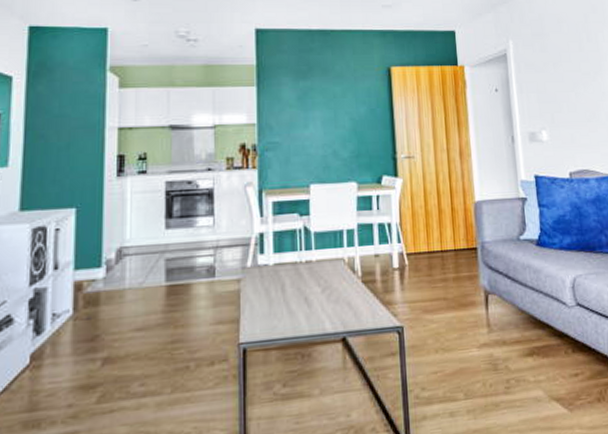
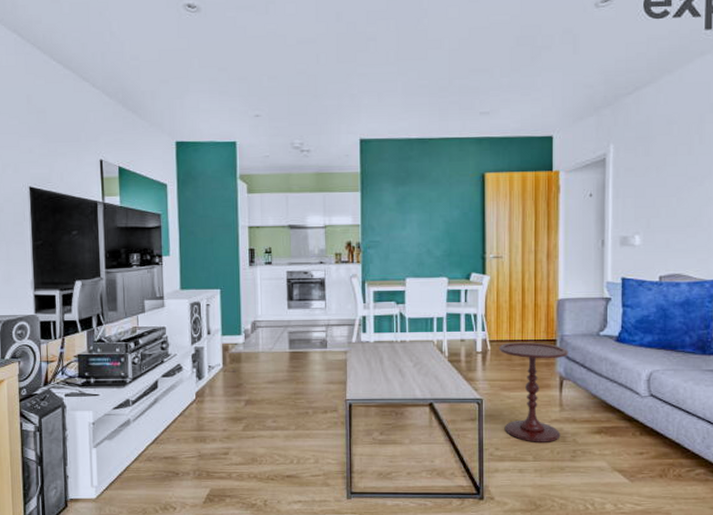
side table: none [417,252,492,376] -> present [499,342,569,442]

